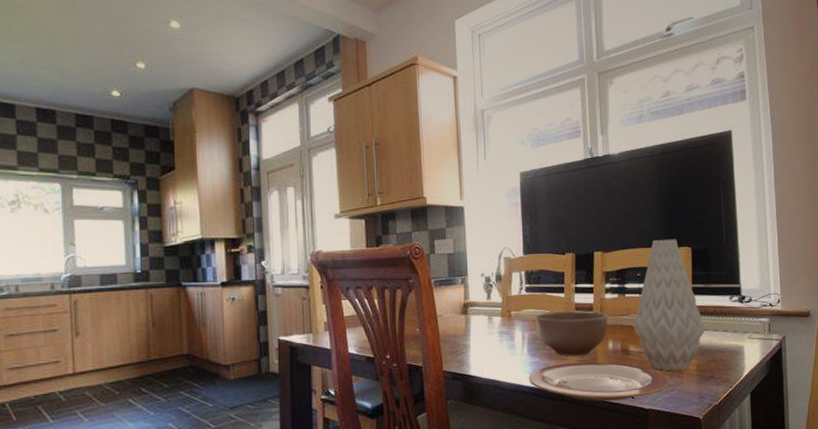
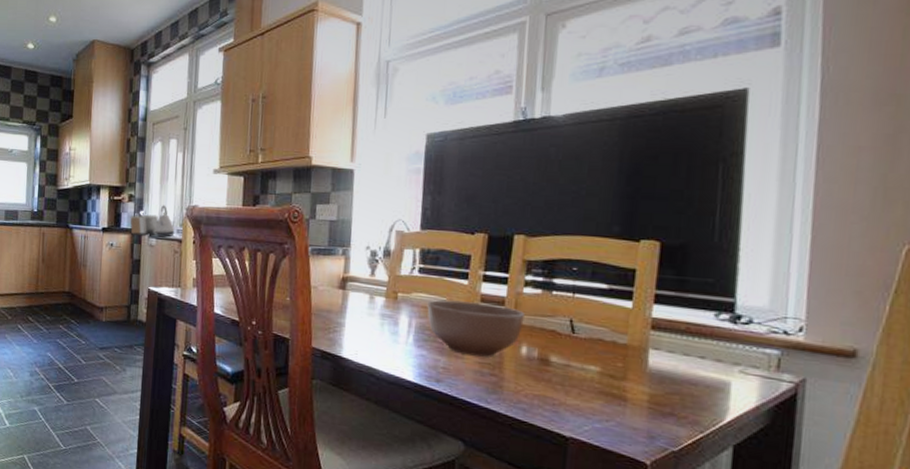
toaster: none [251,264,282,288] -> present [130,214,158,237]
kettle: none [279,253,301,285] -> present [155,205,175,237]
plate: present [528,362,669,402] -> none [411,362,604,420]
vase: present [633,239,705,371] -> none [559,227,669,399]

